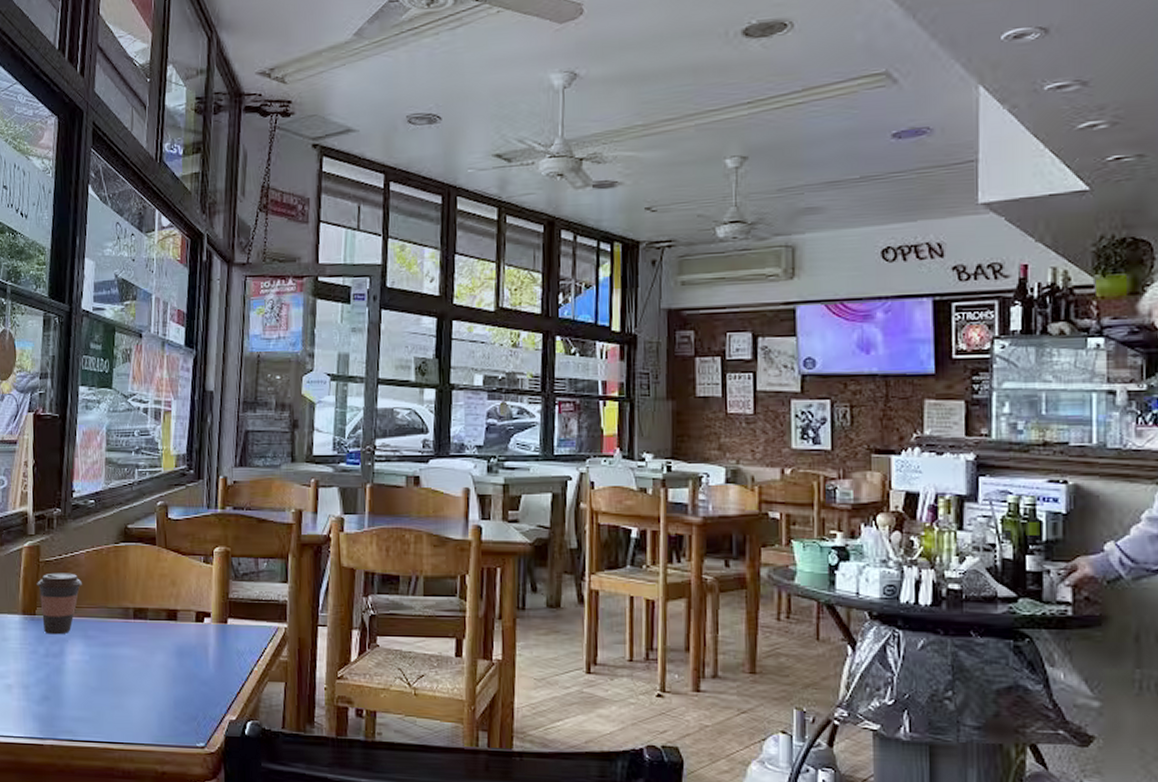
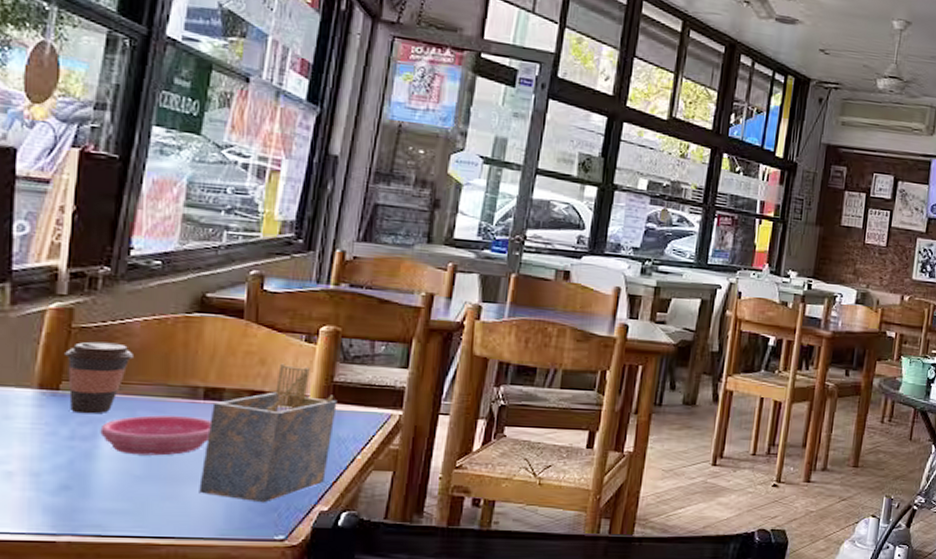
saucer: none [65,634,141,670] -> present [100,415,211,456]
napkin holder: none [137,583,234,712] -> present [199,363,337,503]

